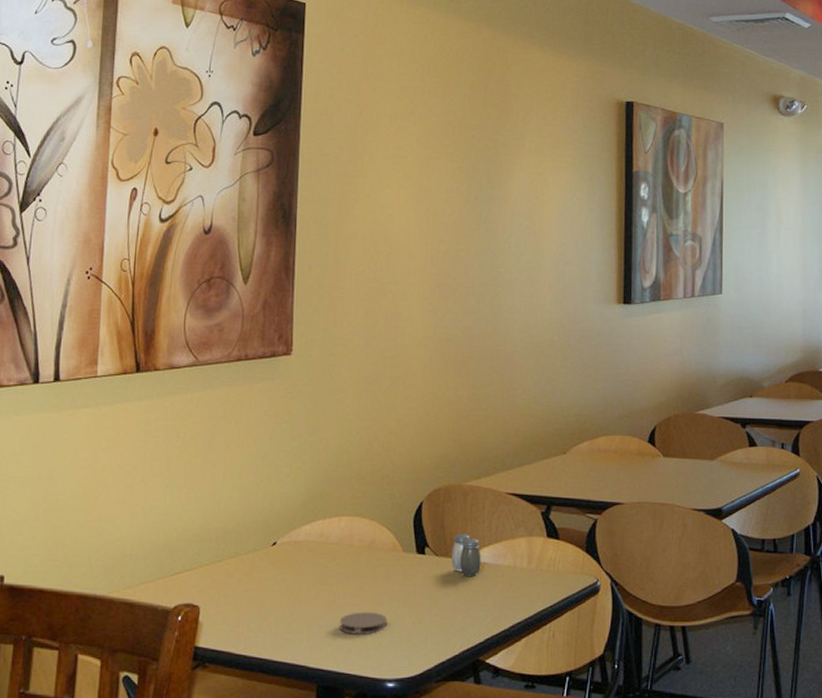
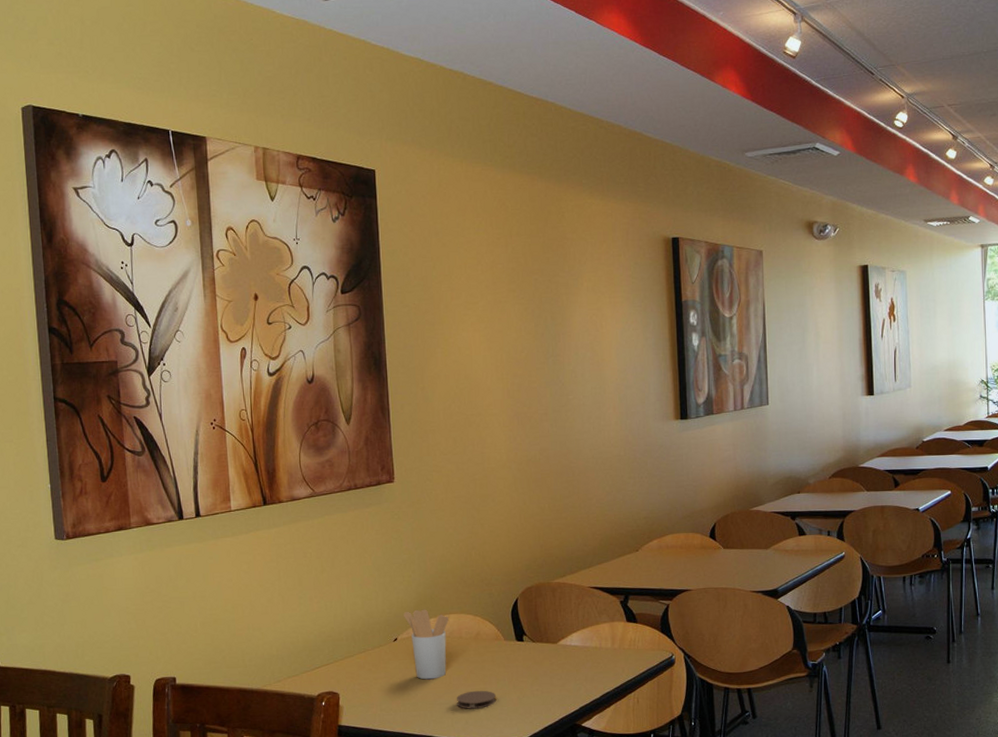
utensil holder: none [287,508,339,595] -> present [404,609,449,680]
salt and pepper shaker: present [451,533,481,577] -> none [546,622,572,658]

